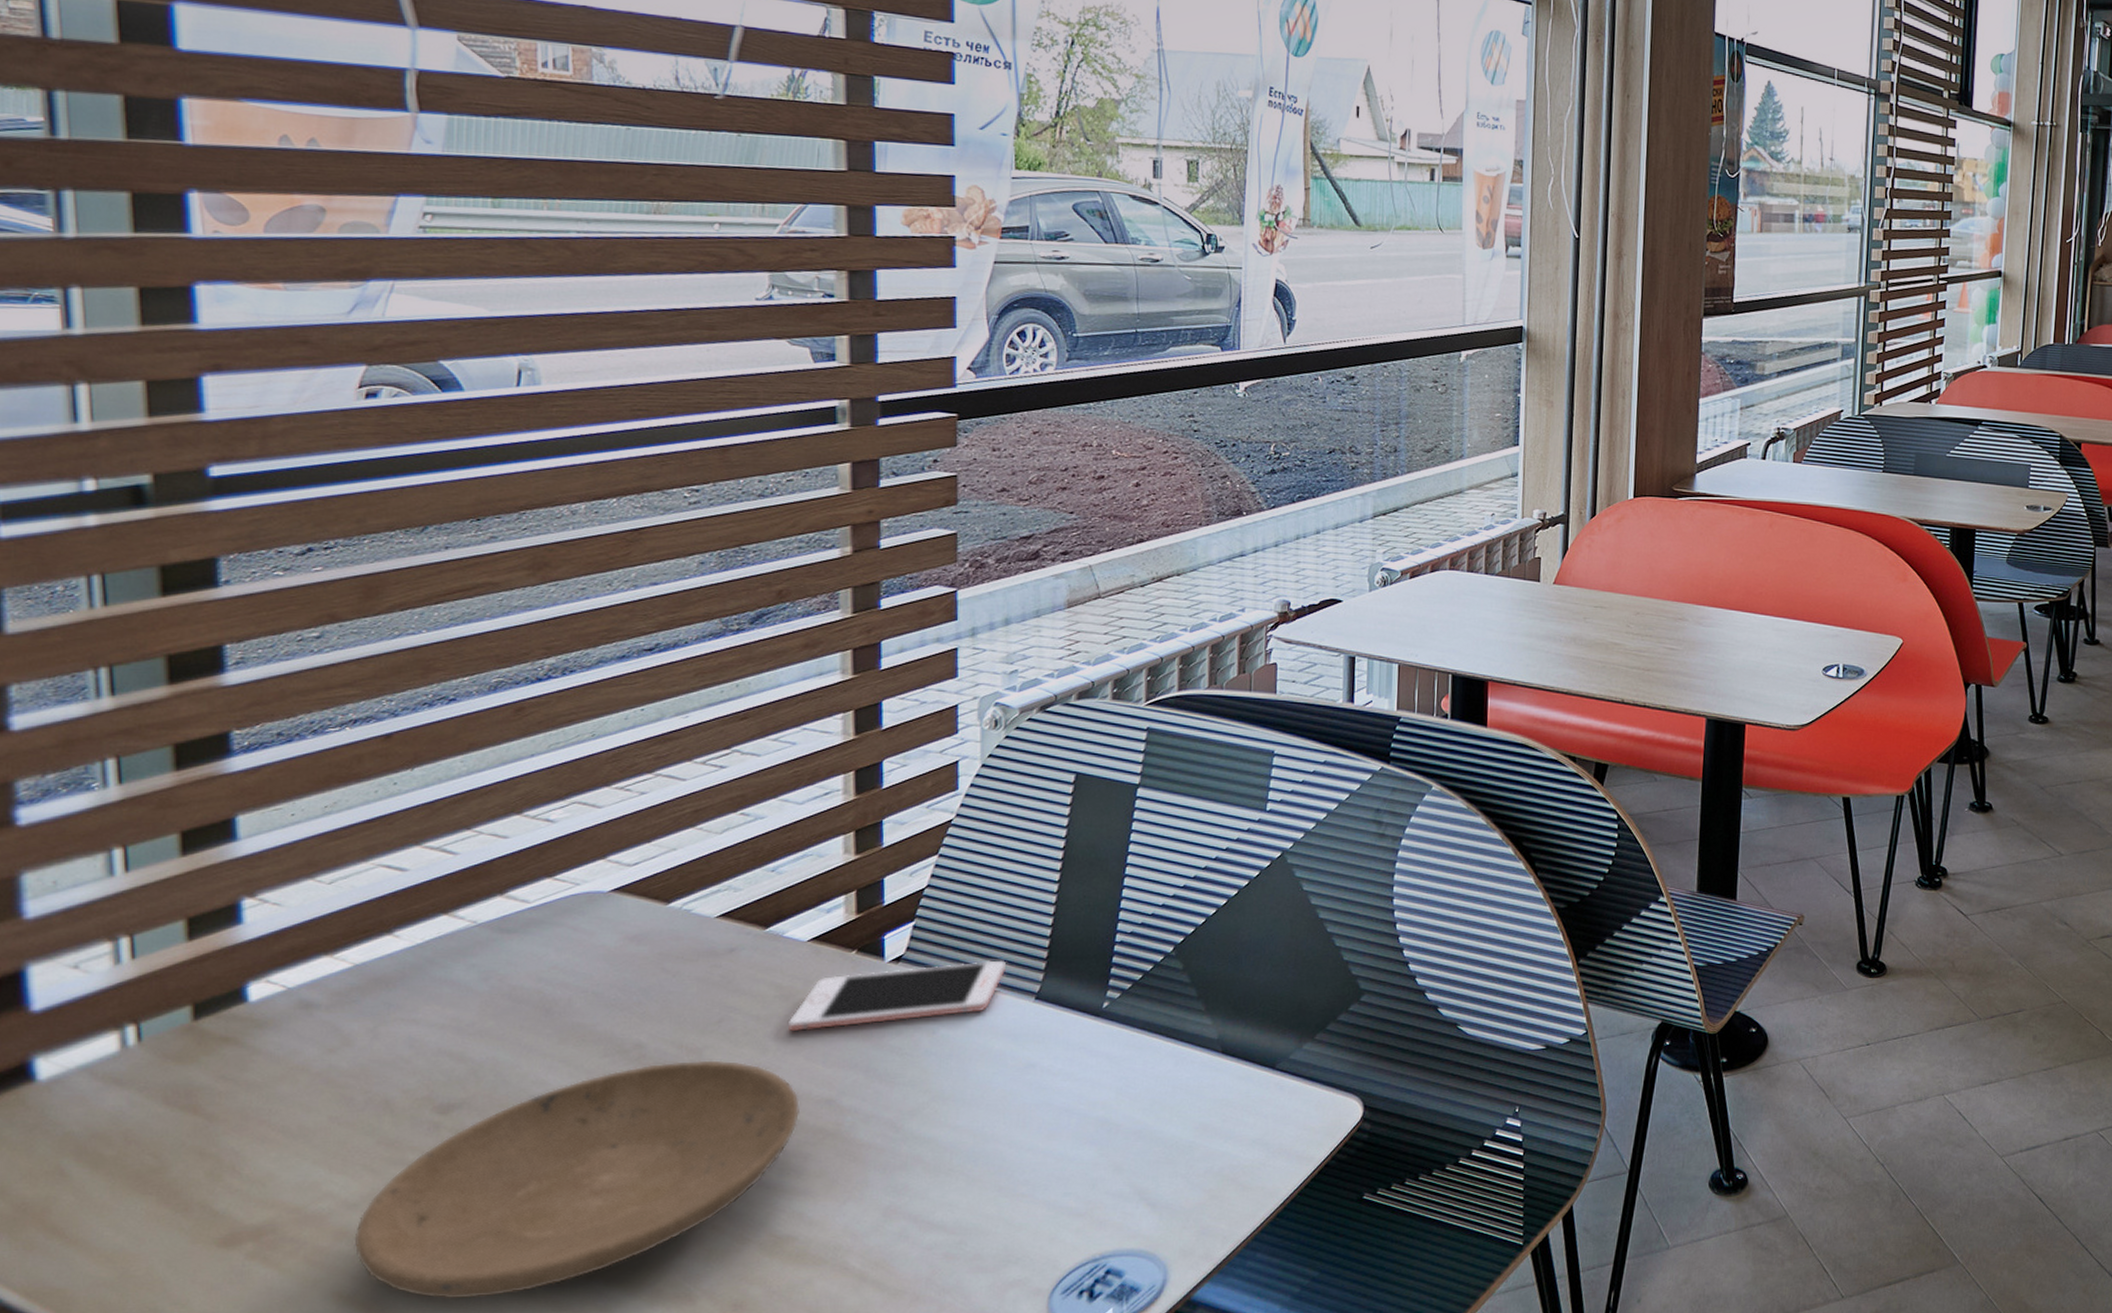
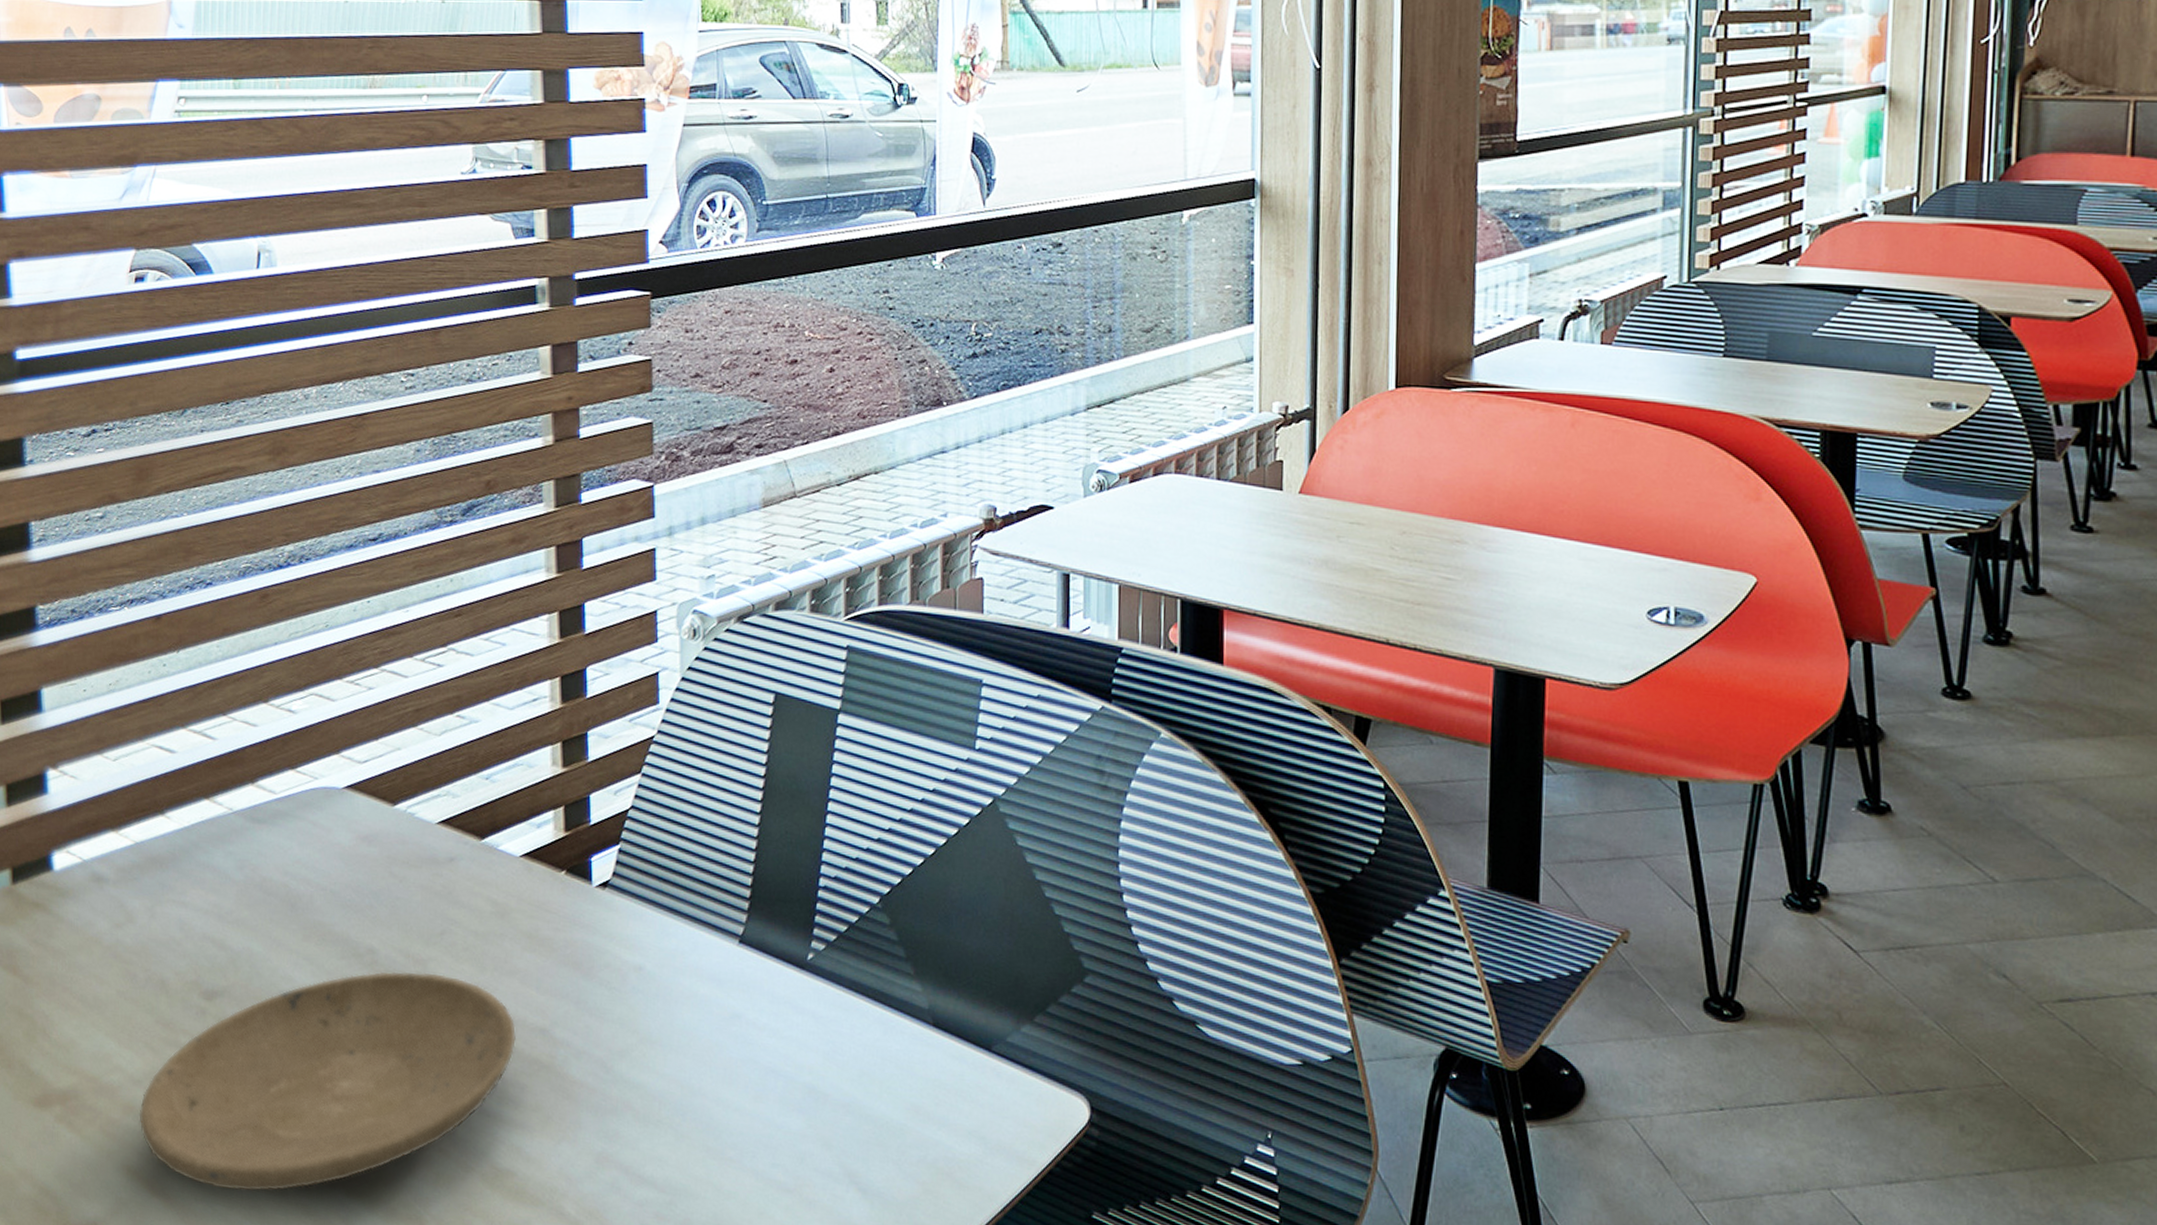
cell phone: present [788,960,1007,1032] -> none [504,894,710,953]

